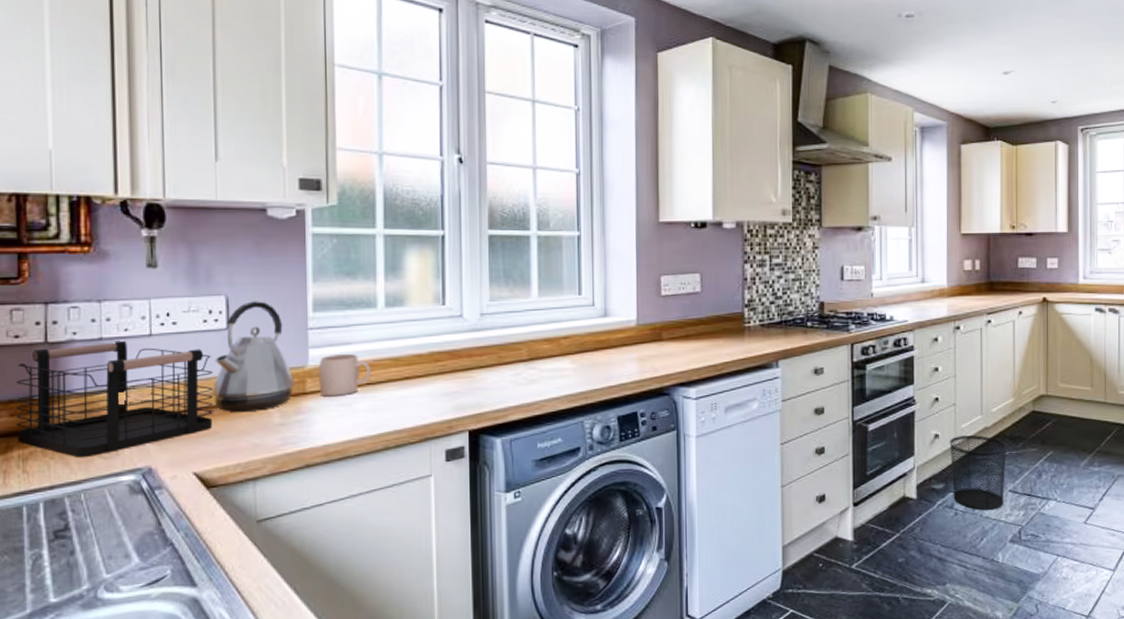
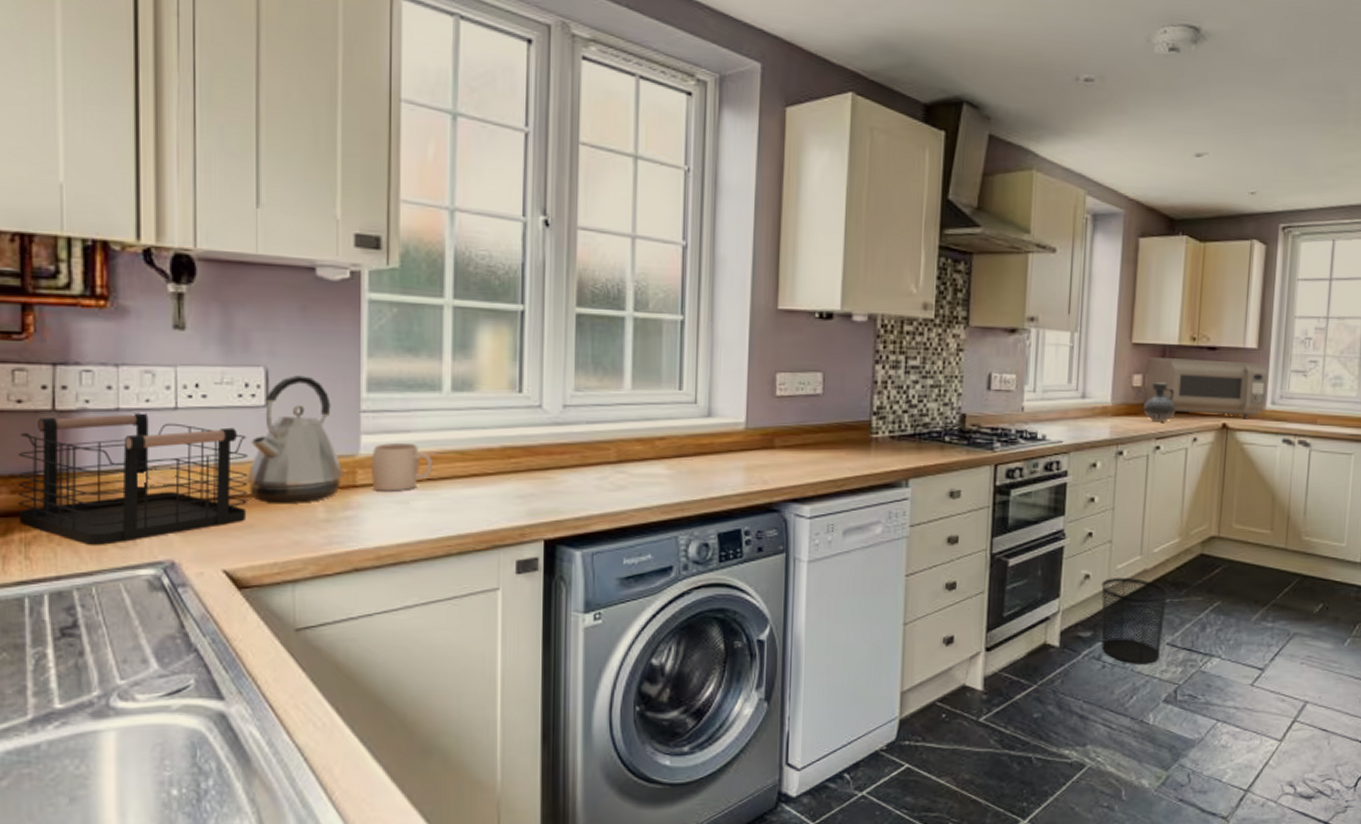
microwave: none [974,244,1078,293] -> present [1143,357,1268,419]
ceramic jug: none [975,266,1003,300] -> present [1143,382,1176,422]

